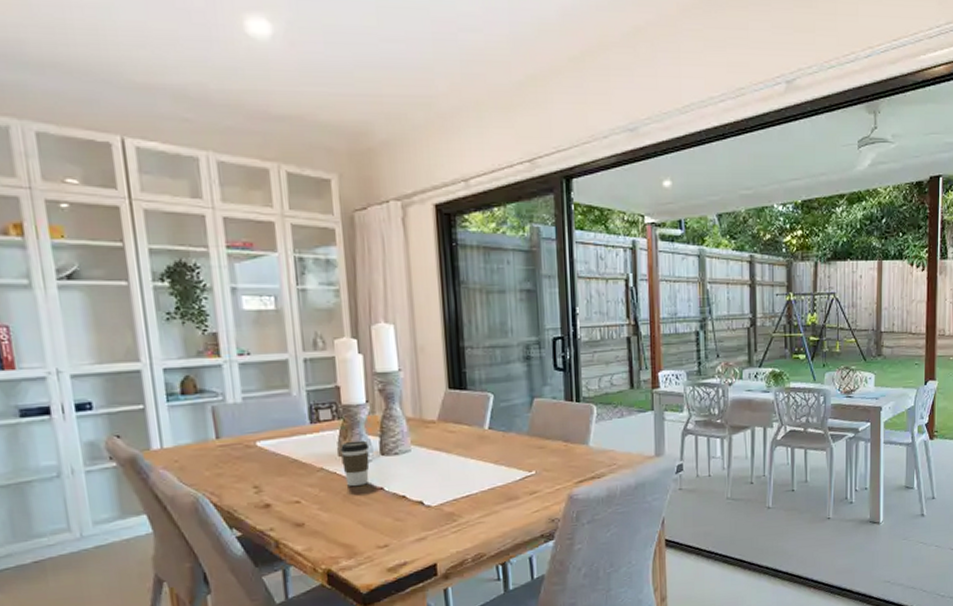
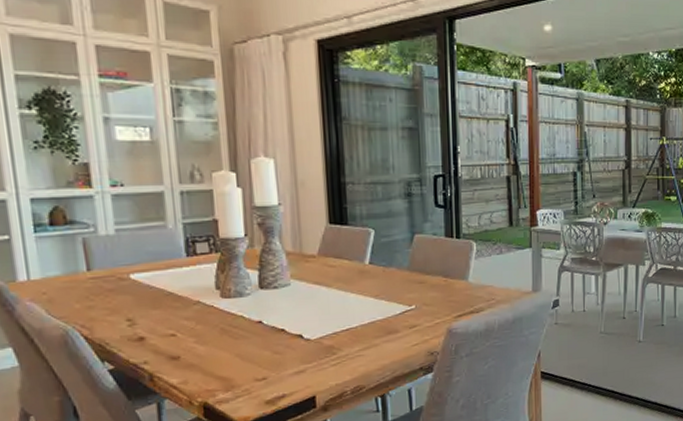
coffee cup: present [339,440,370,486] -> none [217,274,248,319]

